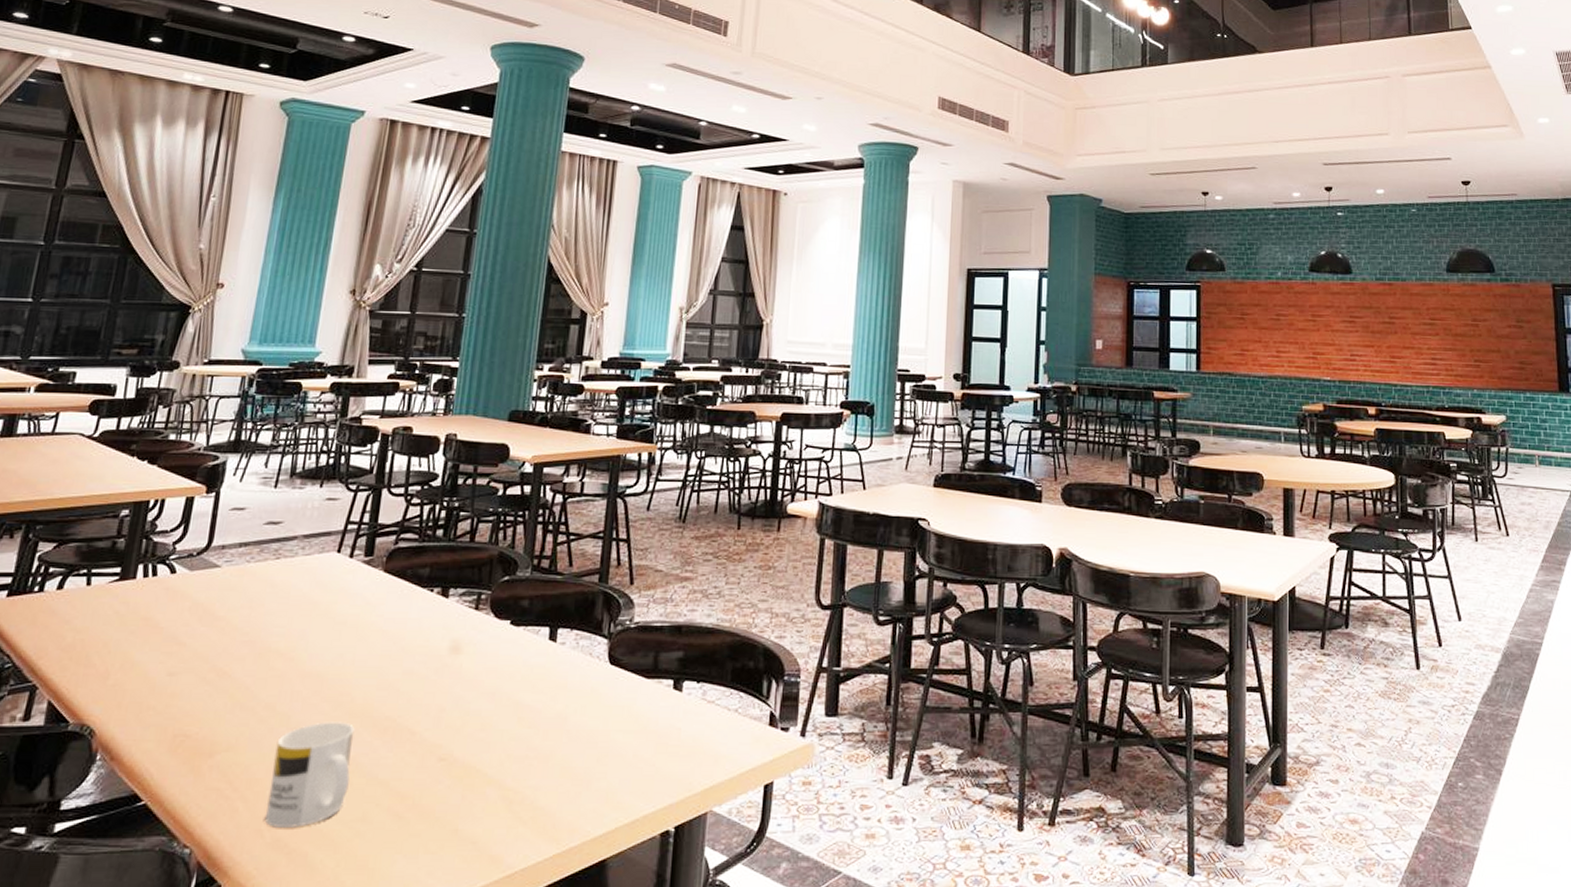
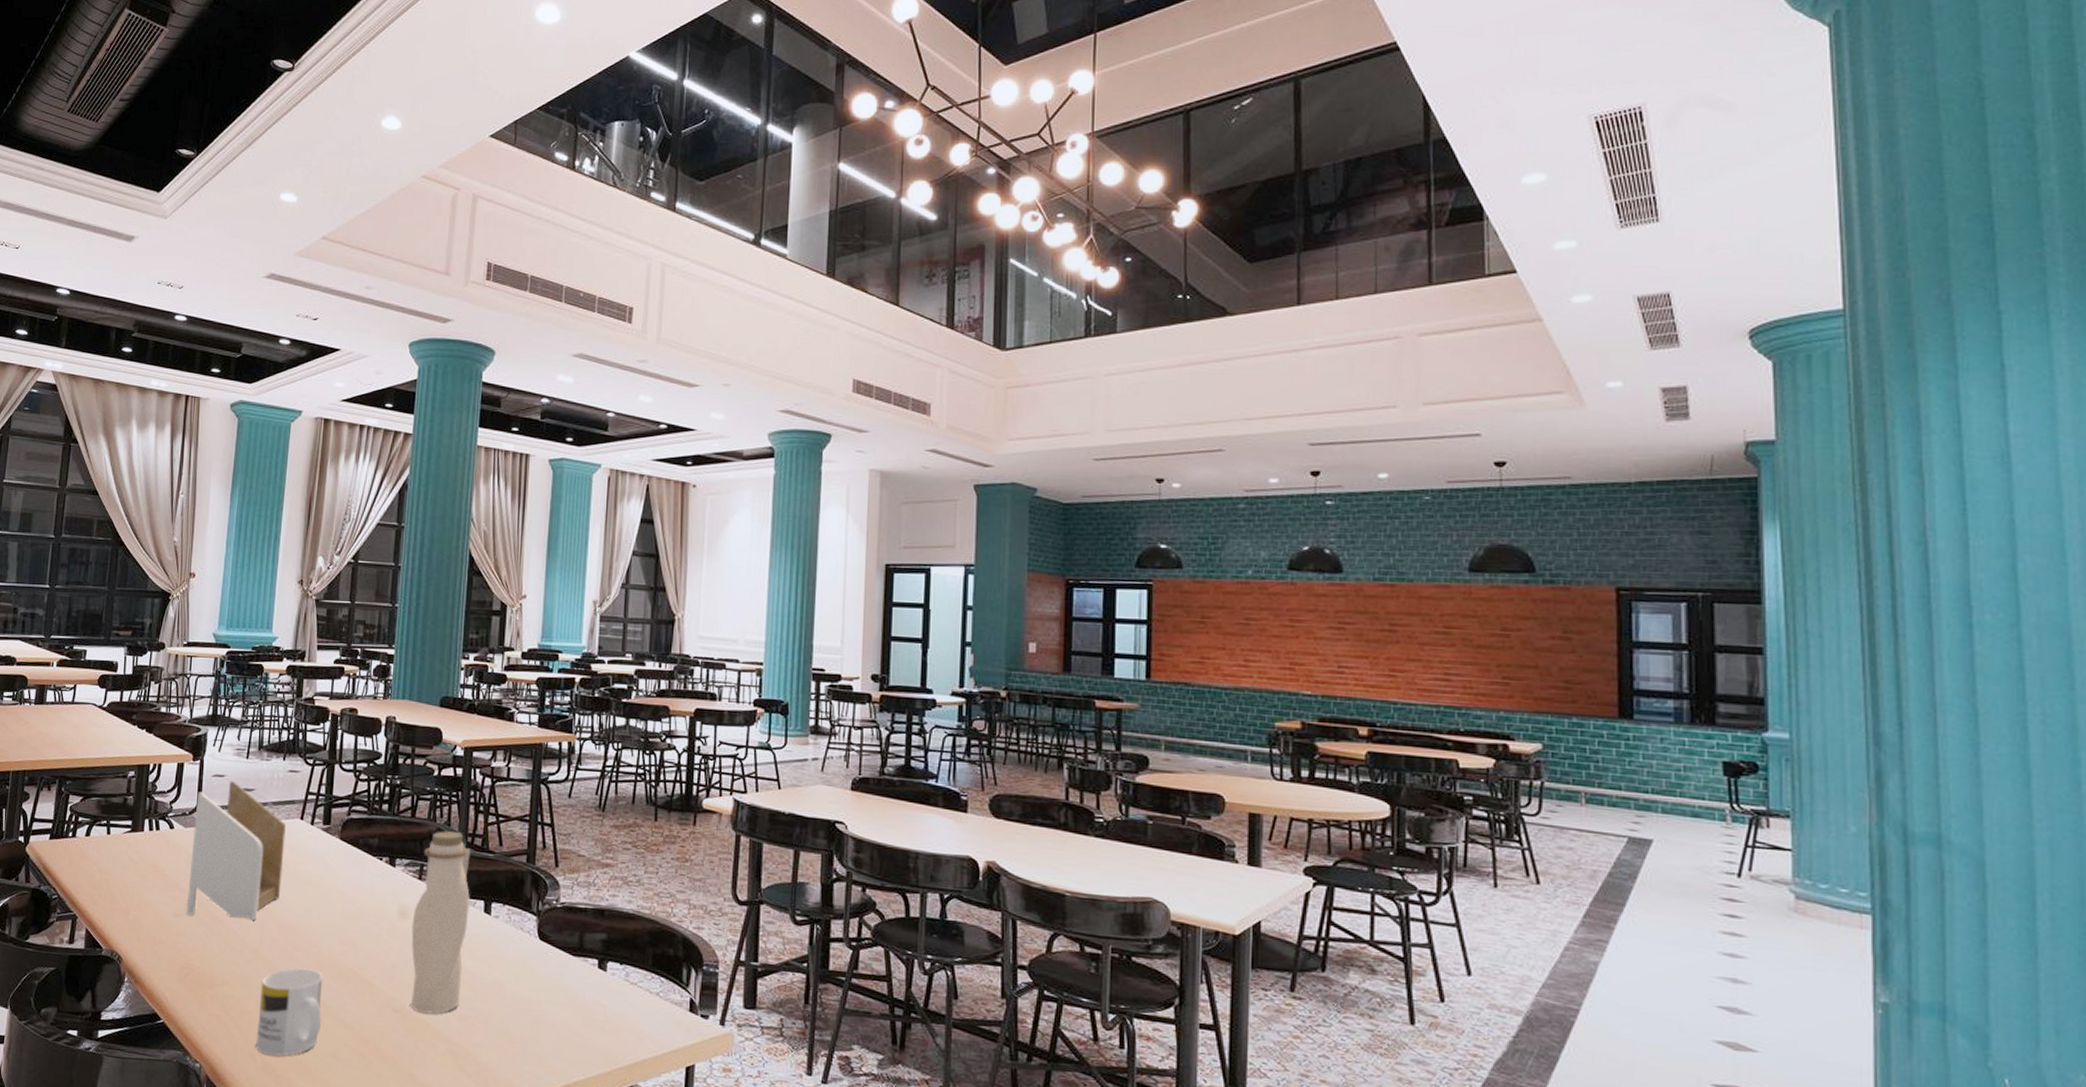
napkin holder: none [186,514,319,673] -> present [186,781,286,921]
water bottle: none [460,555,537,758] -> present [411,831,471,1014]

